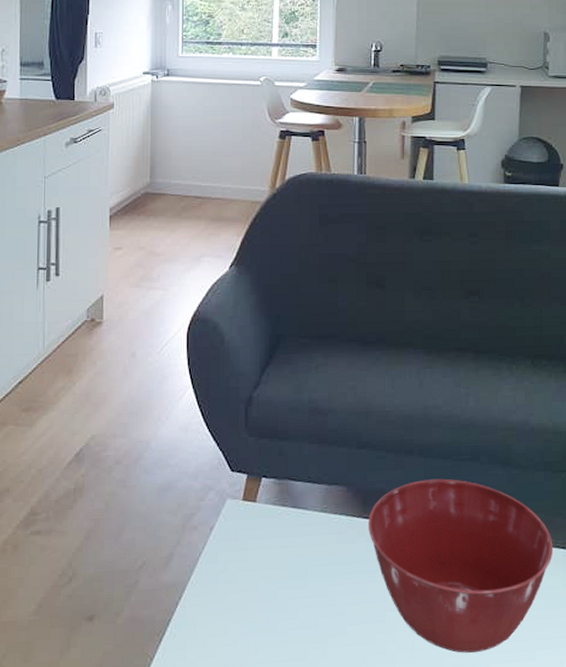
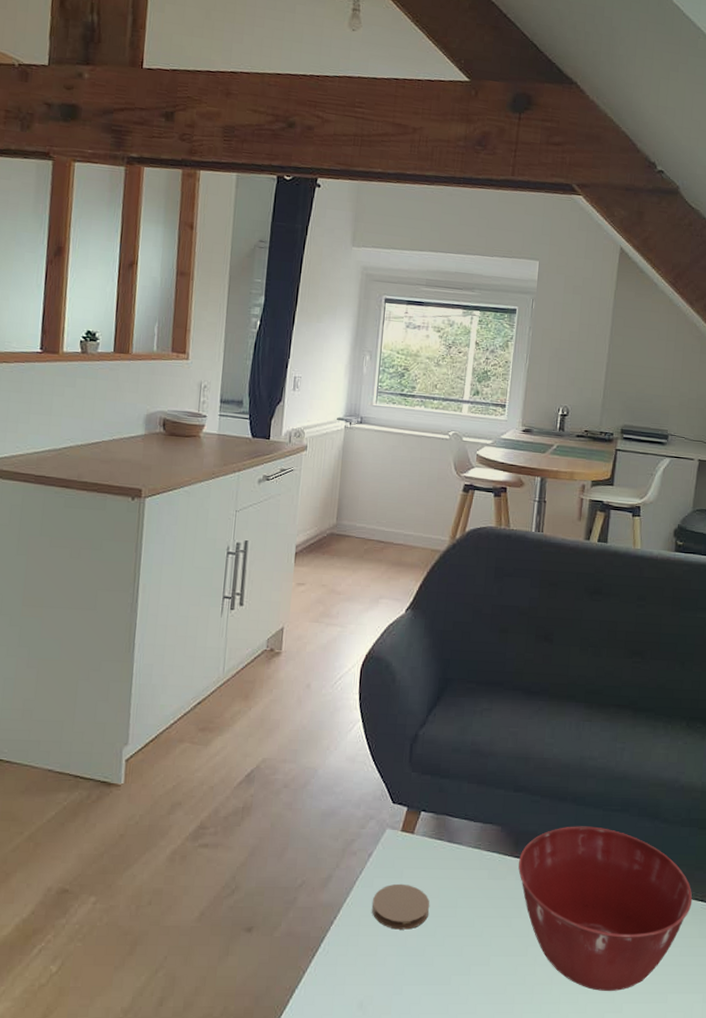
coaster: none [219,556,279,606] -> present [372,883,430,930]

